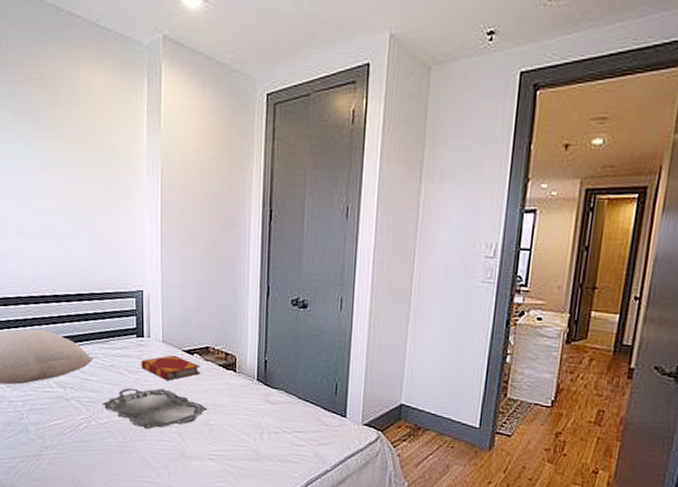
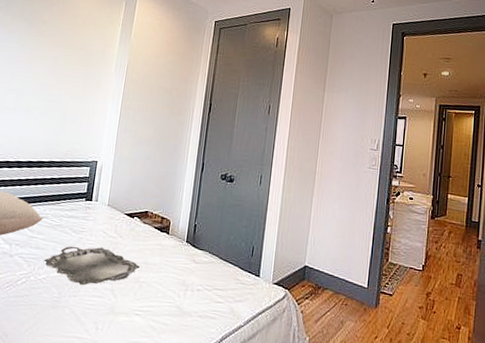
hardback book: present [141,355,201,380] -> none [85,217,139,240]

